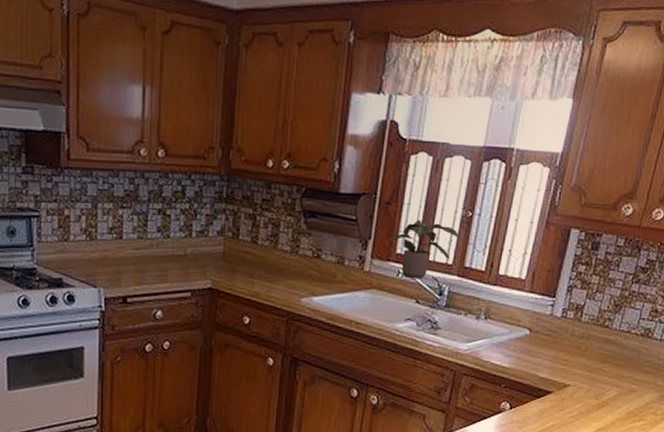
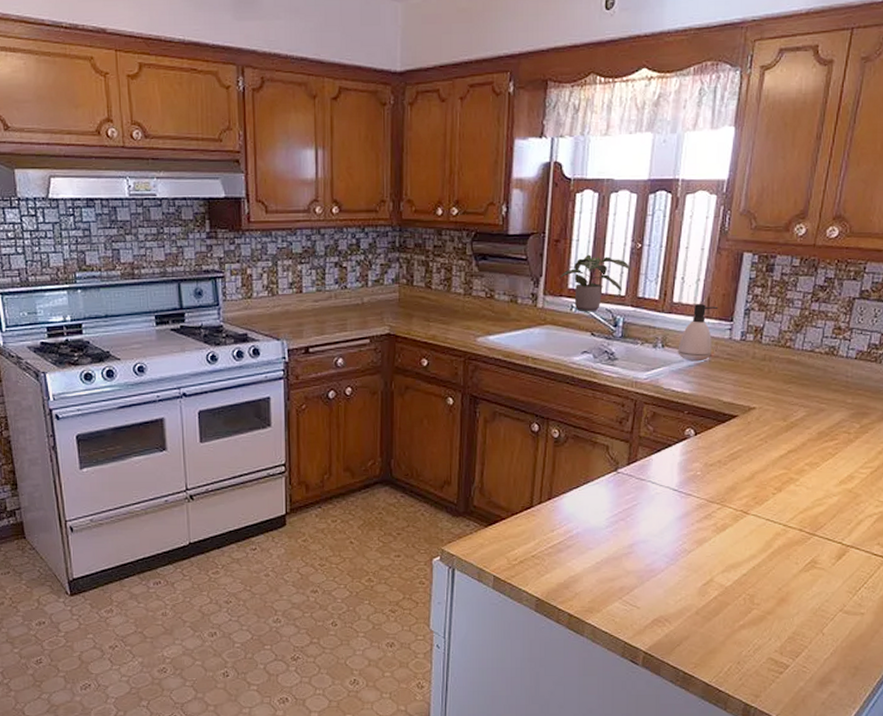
soap dispenser: none [499,277,543,336] -> present [678,303,719,362]

